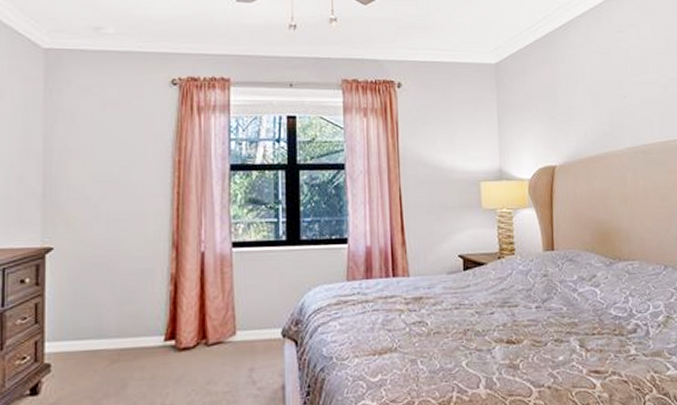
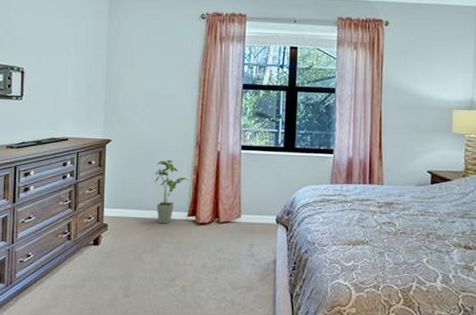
house plant: none [116,268,164,355] -> present [154,160,189,224]

